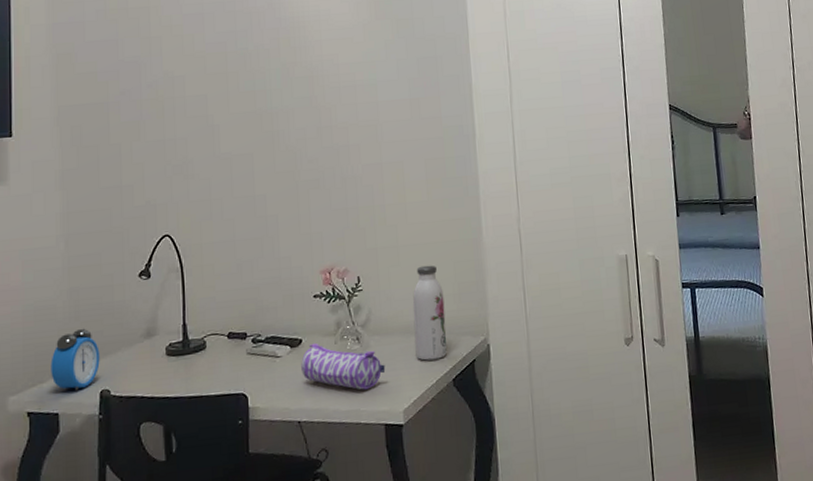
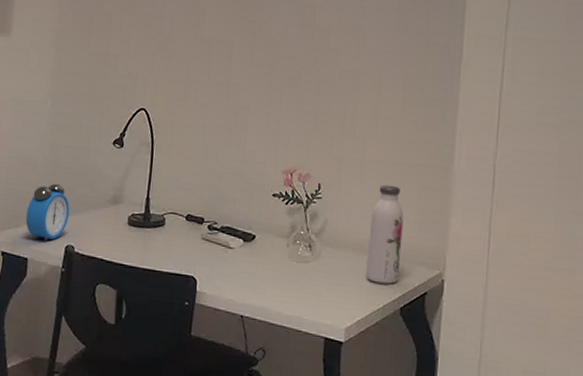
pencil case: present [301,343,386,390] -> none [251,242,334,299]

